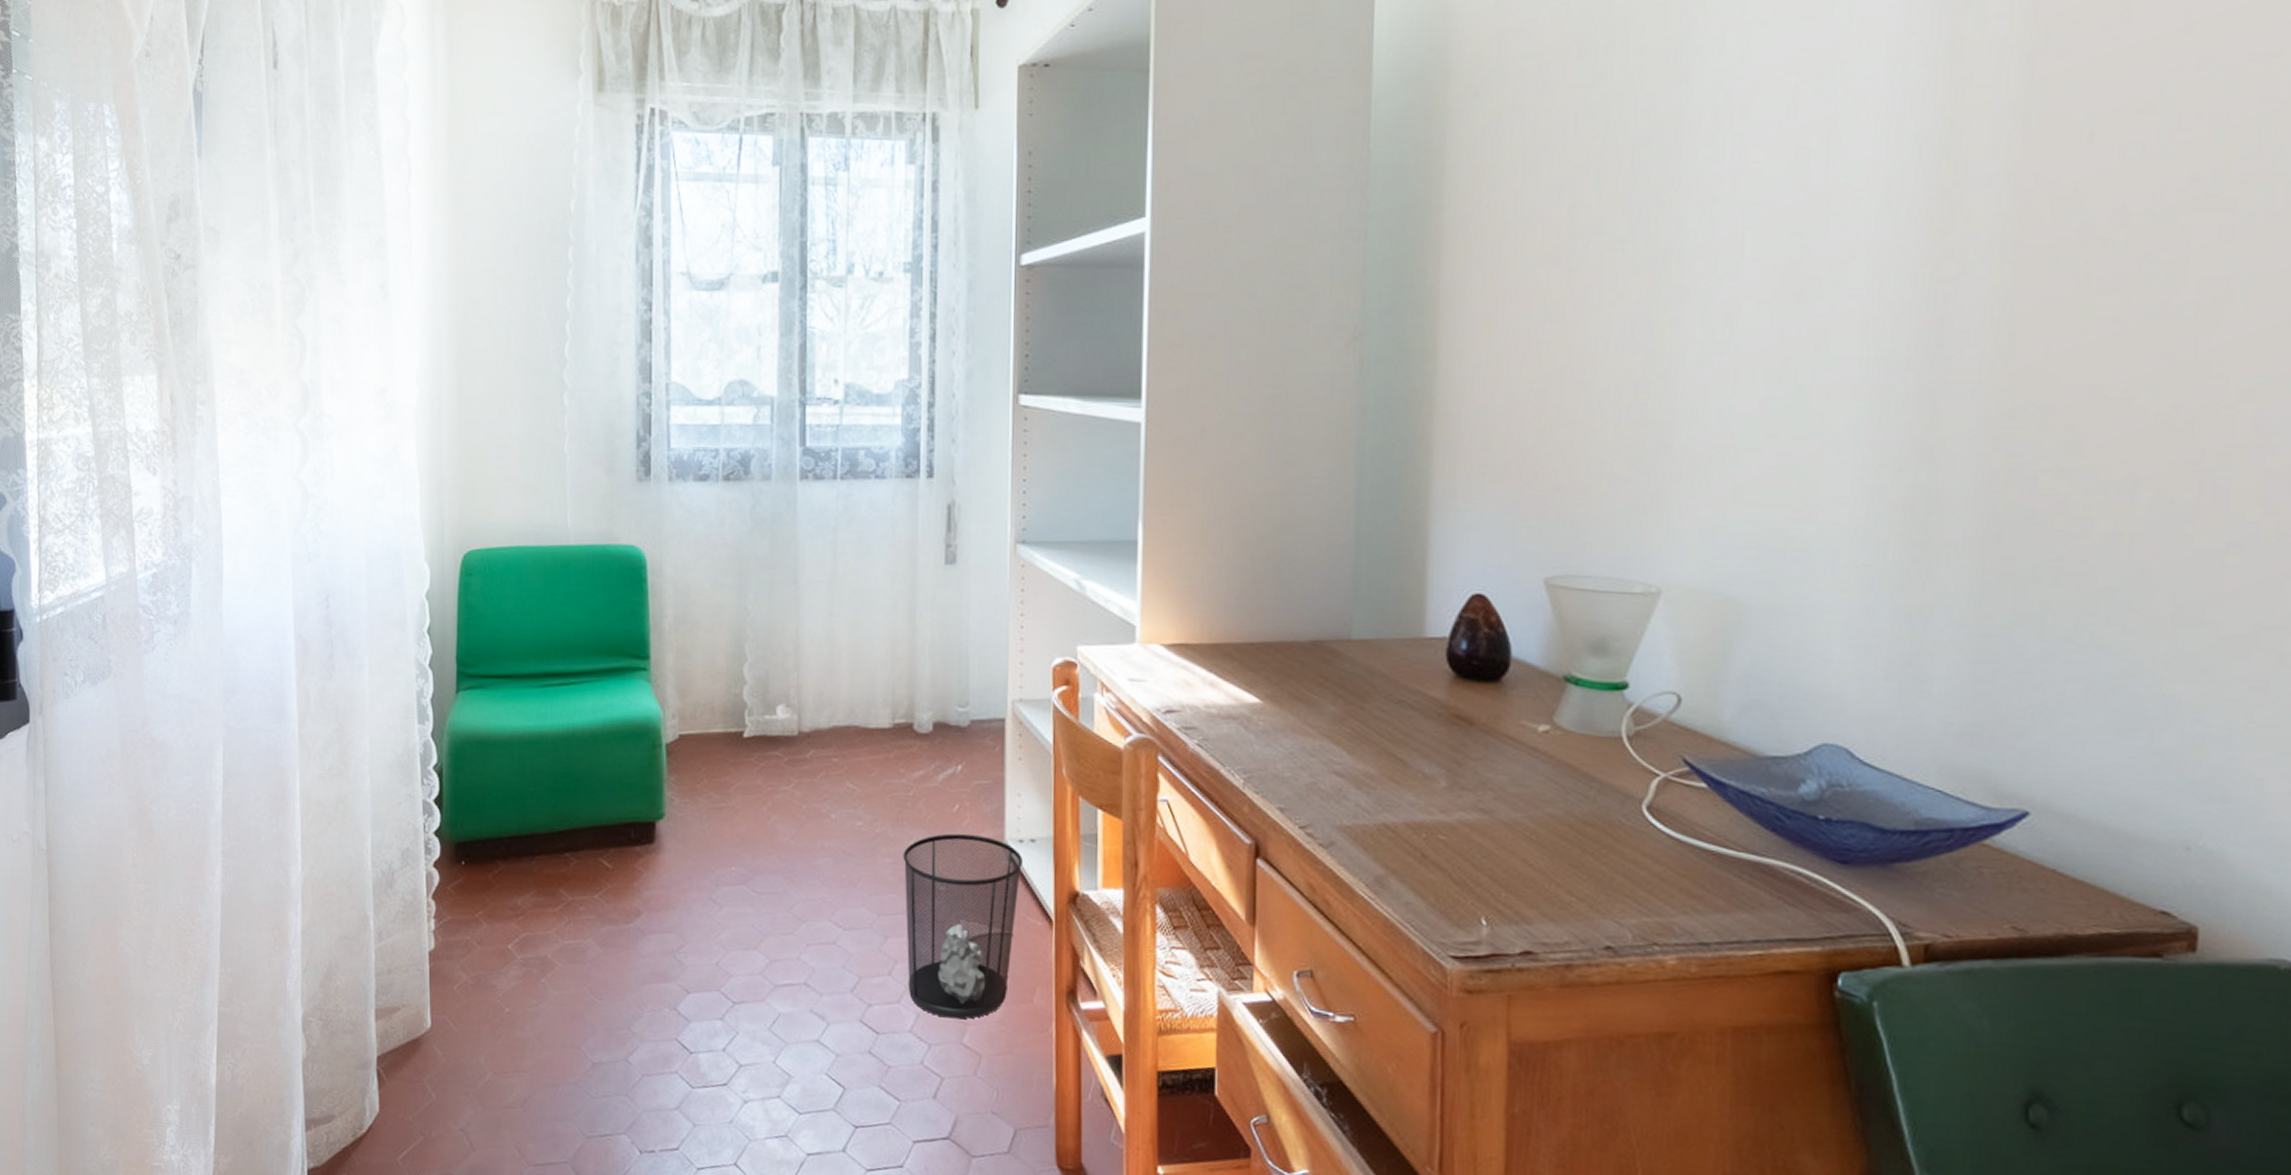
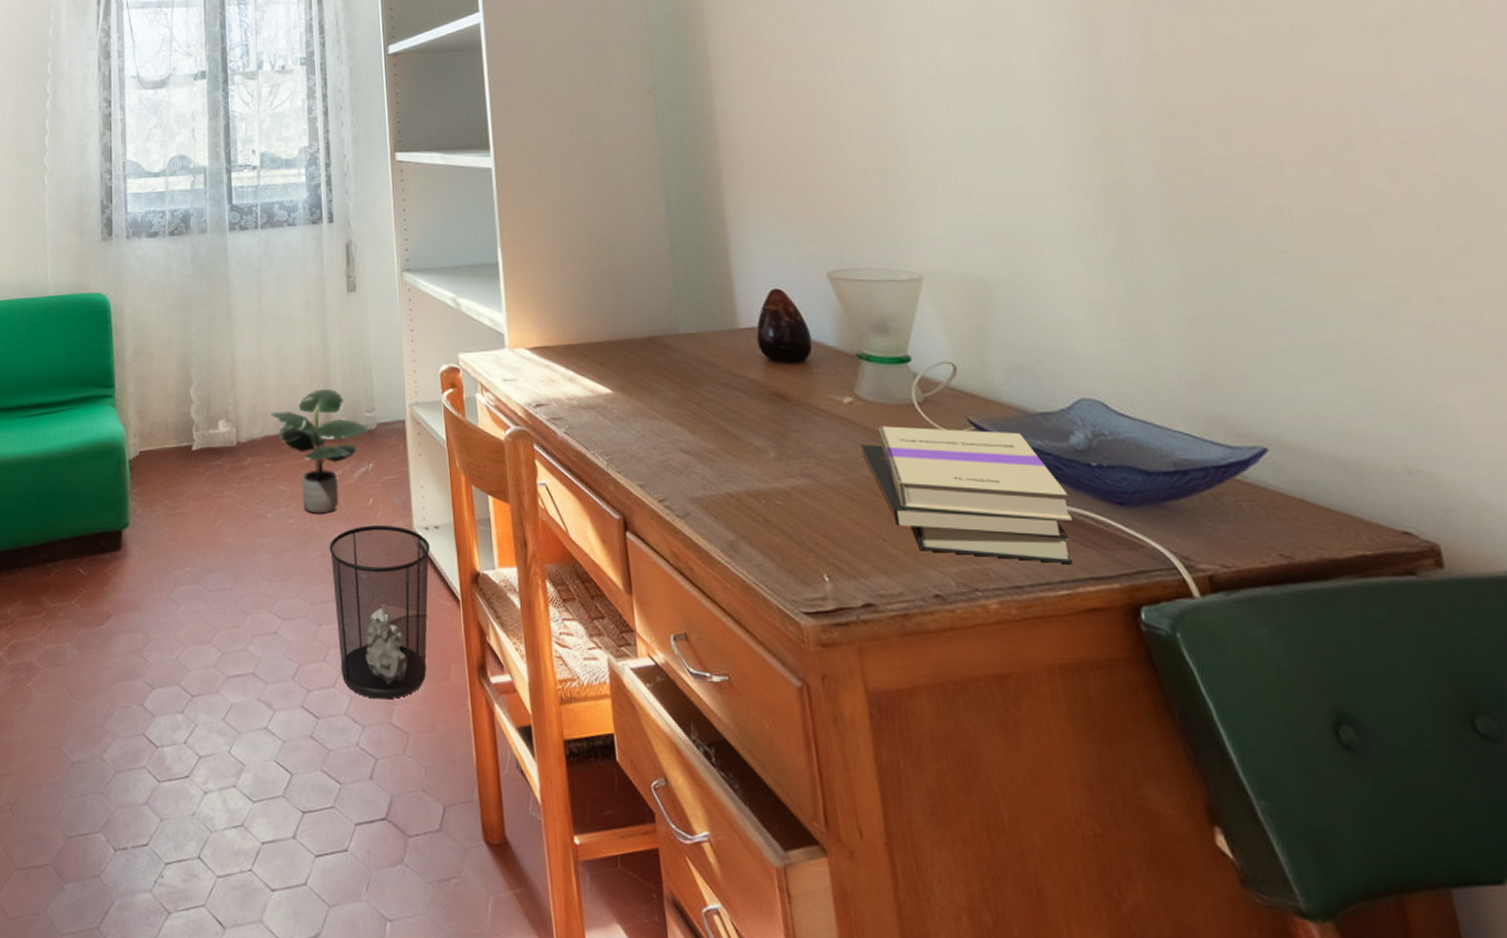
potted plant: none [841,676,961,818] -> present [271,388,370,514]
books: none [1549,760,1784,923] -> present [861,426,1074,563]

